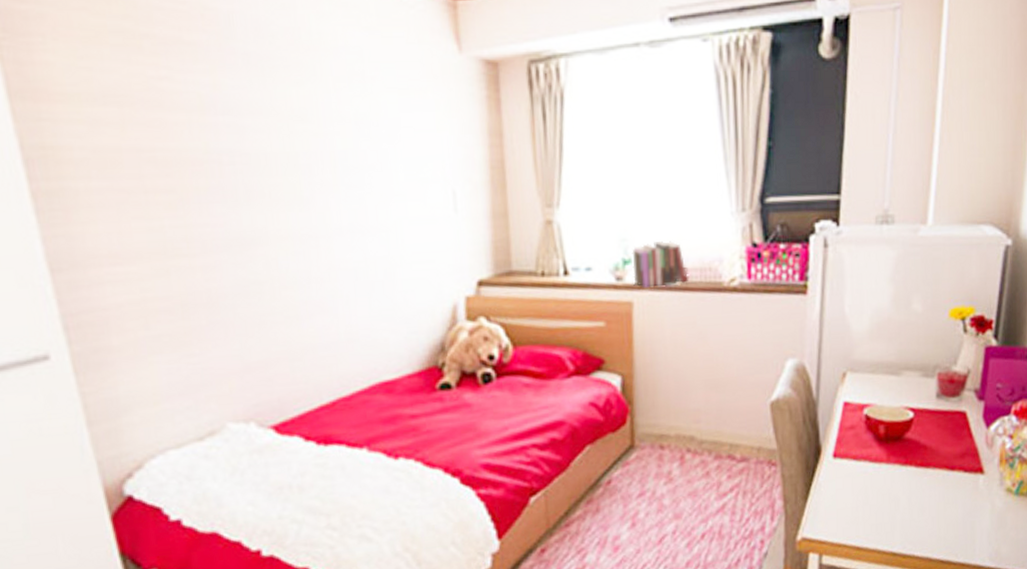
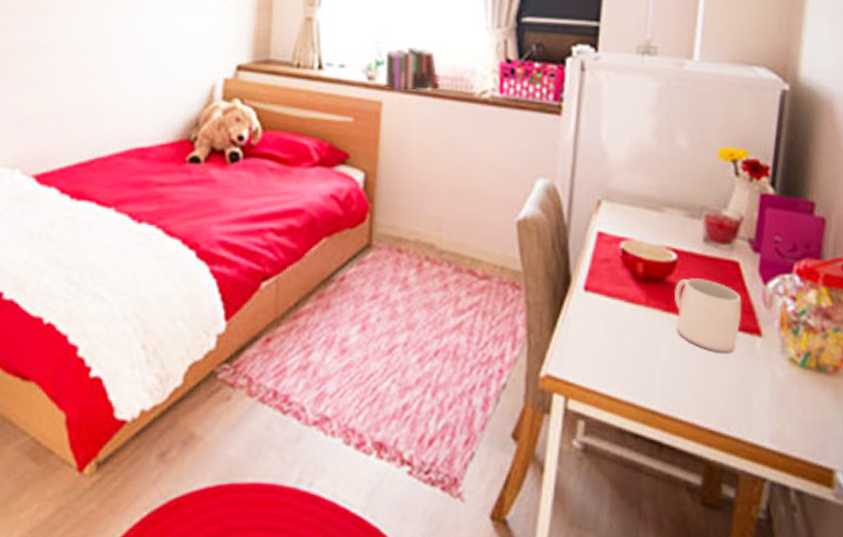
mug: none [912,431,968,494] -> present [675,278,742,353]

